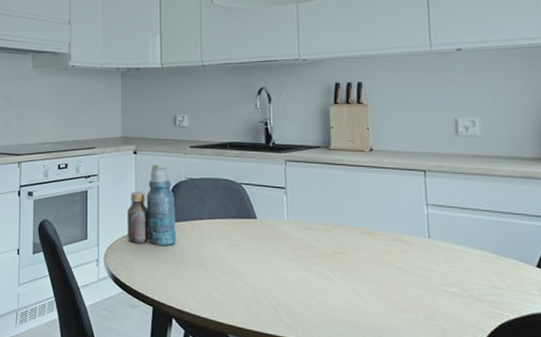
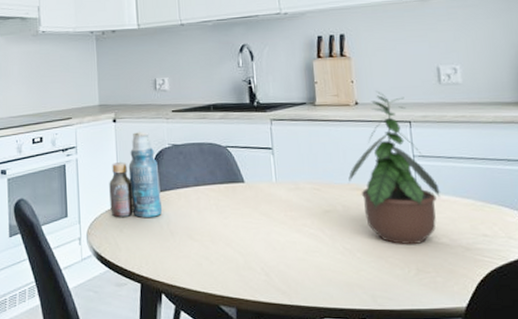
potted plant: none [360,138,453,291] -> present [348,90,440,244]

